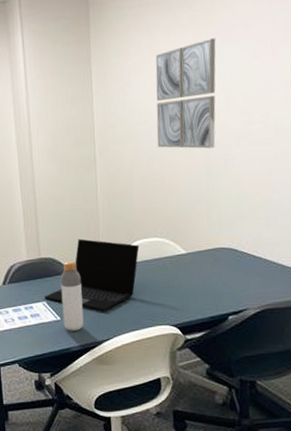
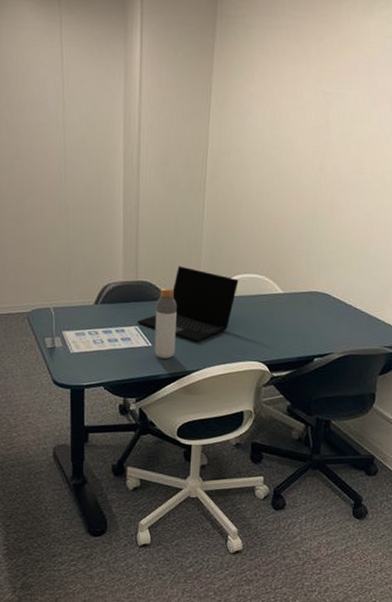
wall art: present [155,38,216,149] -> none [269,77,339,191]

